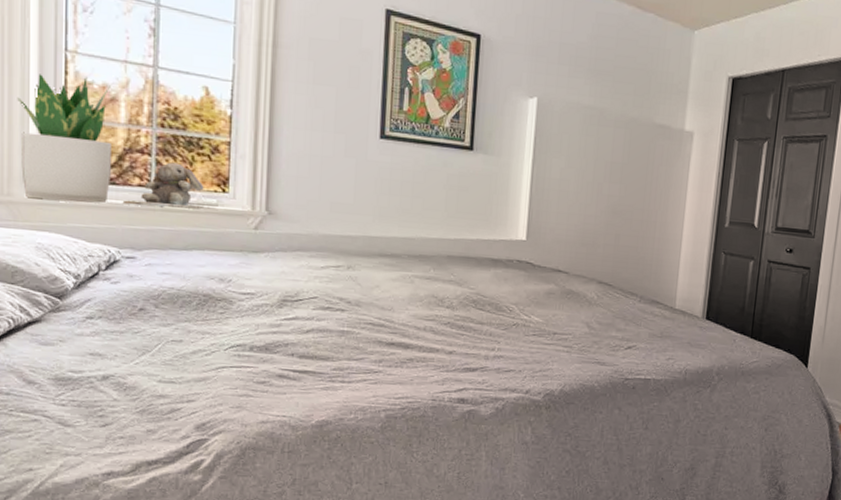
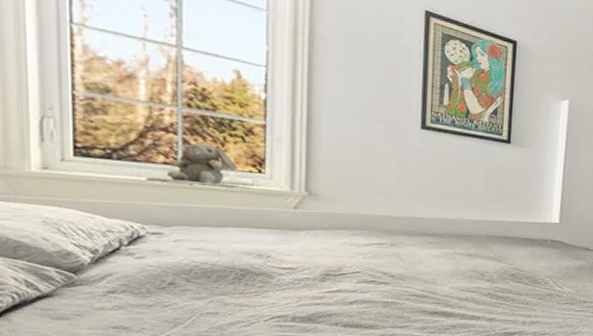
planter: present [17,74,112,204] -> none [12,44,130,180]

